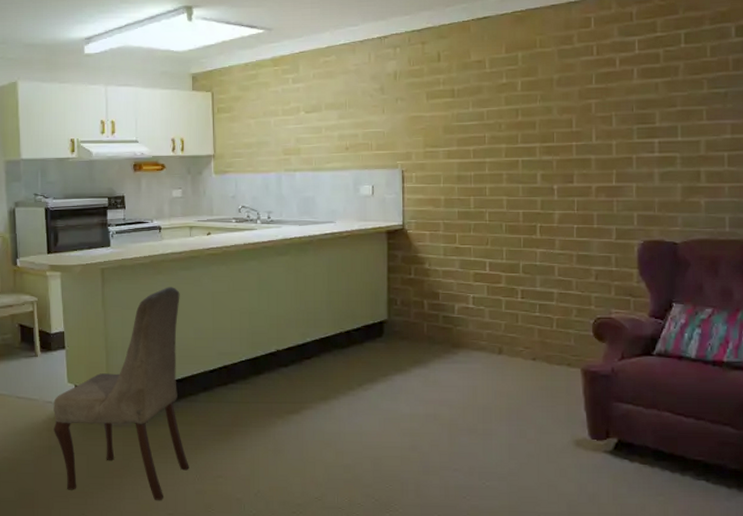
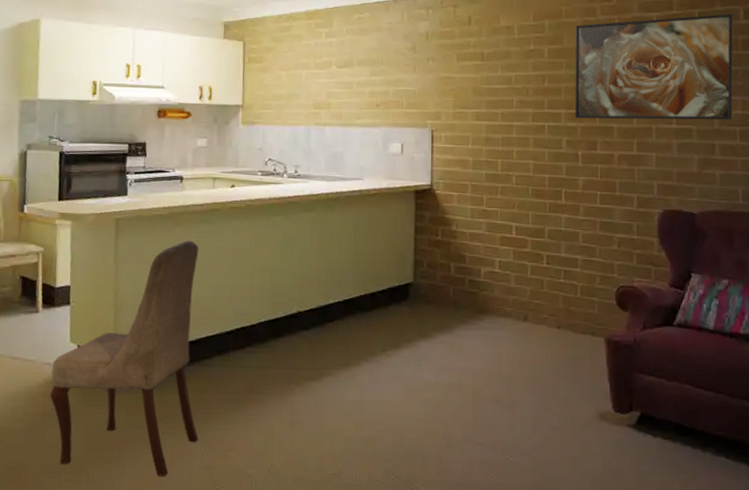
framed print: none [549,32,724,152] -> present [574,14,734,120]

